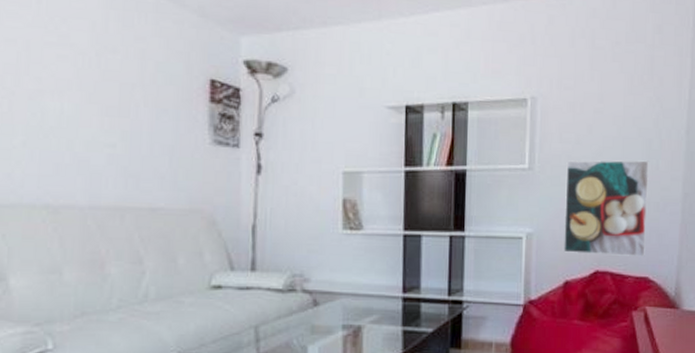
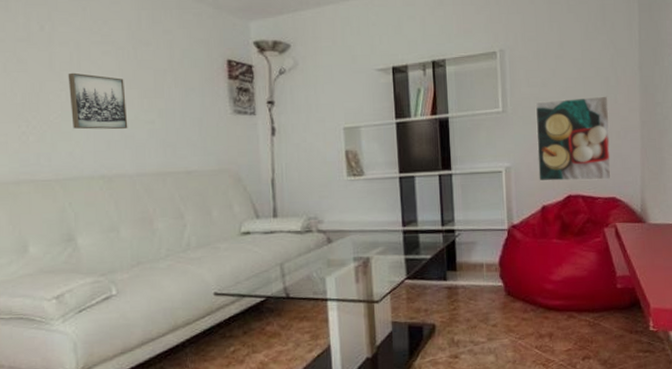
wall art: none [12,77,83,152] -> present [68,72,128,130]

